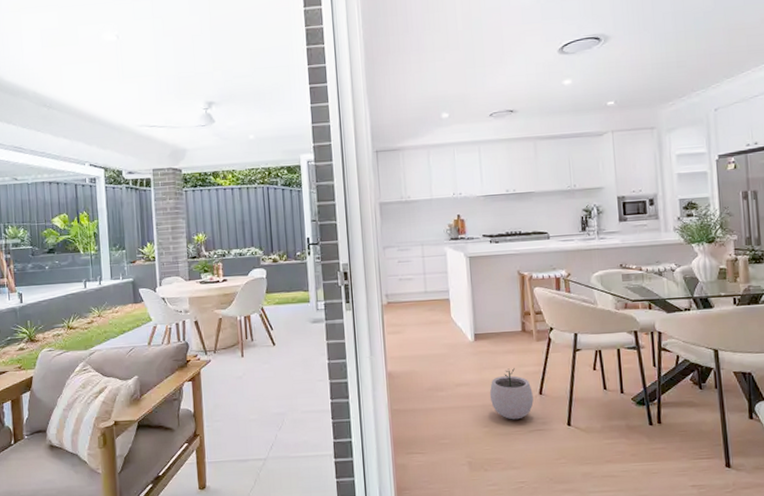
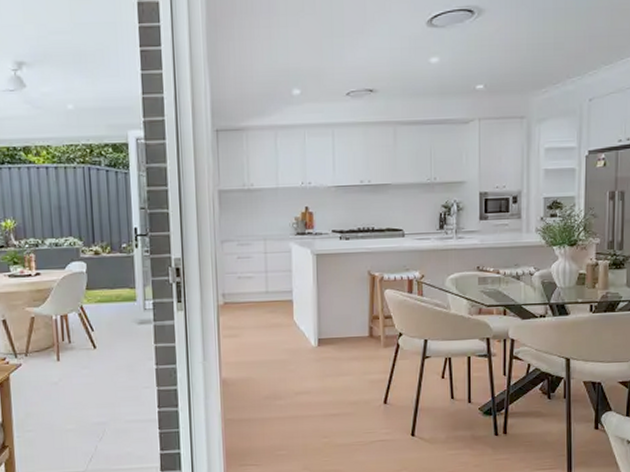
plant pot: present [489,368,534,420] -> none [331,376,377,430]

